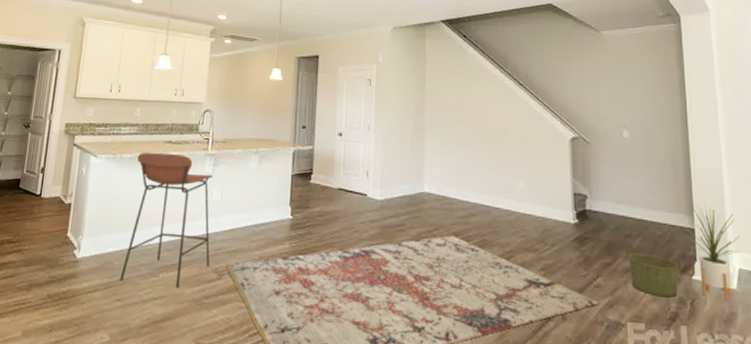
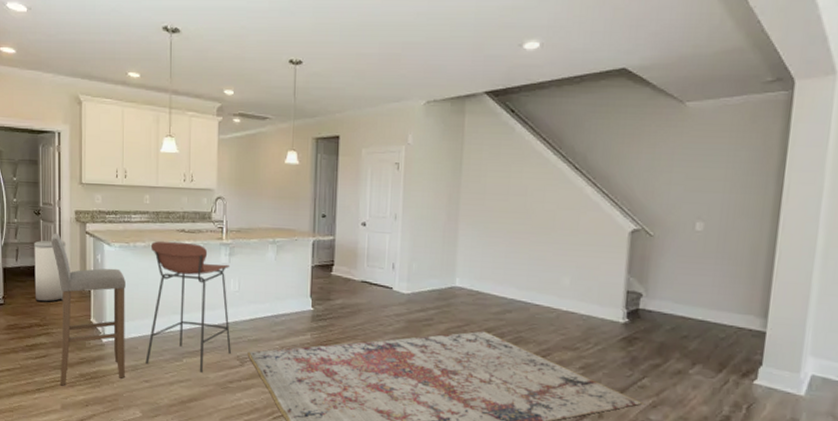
pedal bin: none [11,152,52,218] -> present [33,240,66,303]
bar stool: none [24,145,108,309] -> present [51,233,125,386]
basket: present [628,252,679,298] -> none [681,354,739,401]
house plant: present [685,202,740,303] -> none [755,303,820,409]

